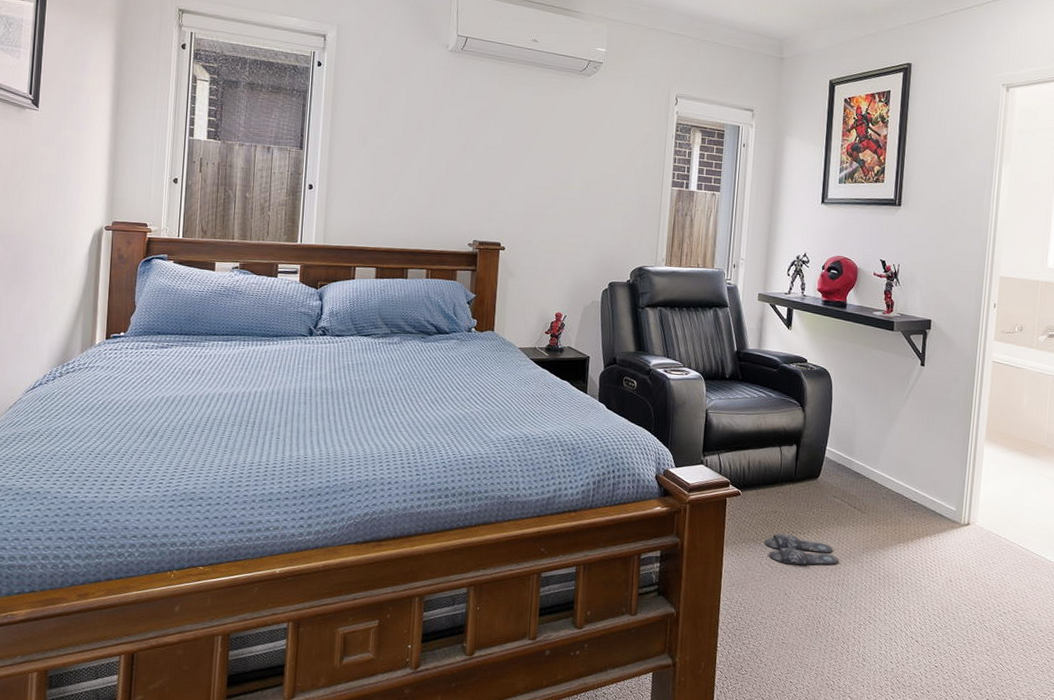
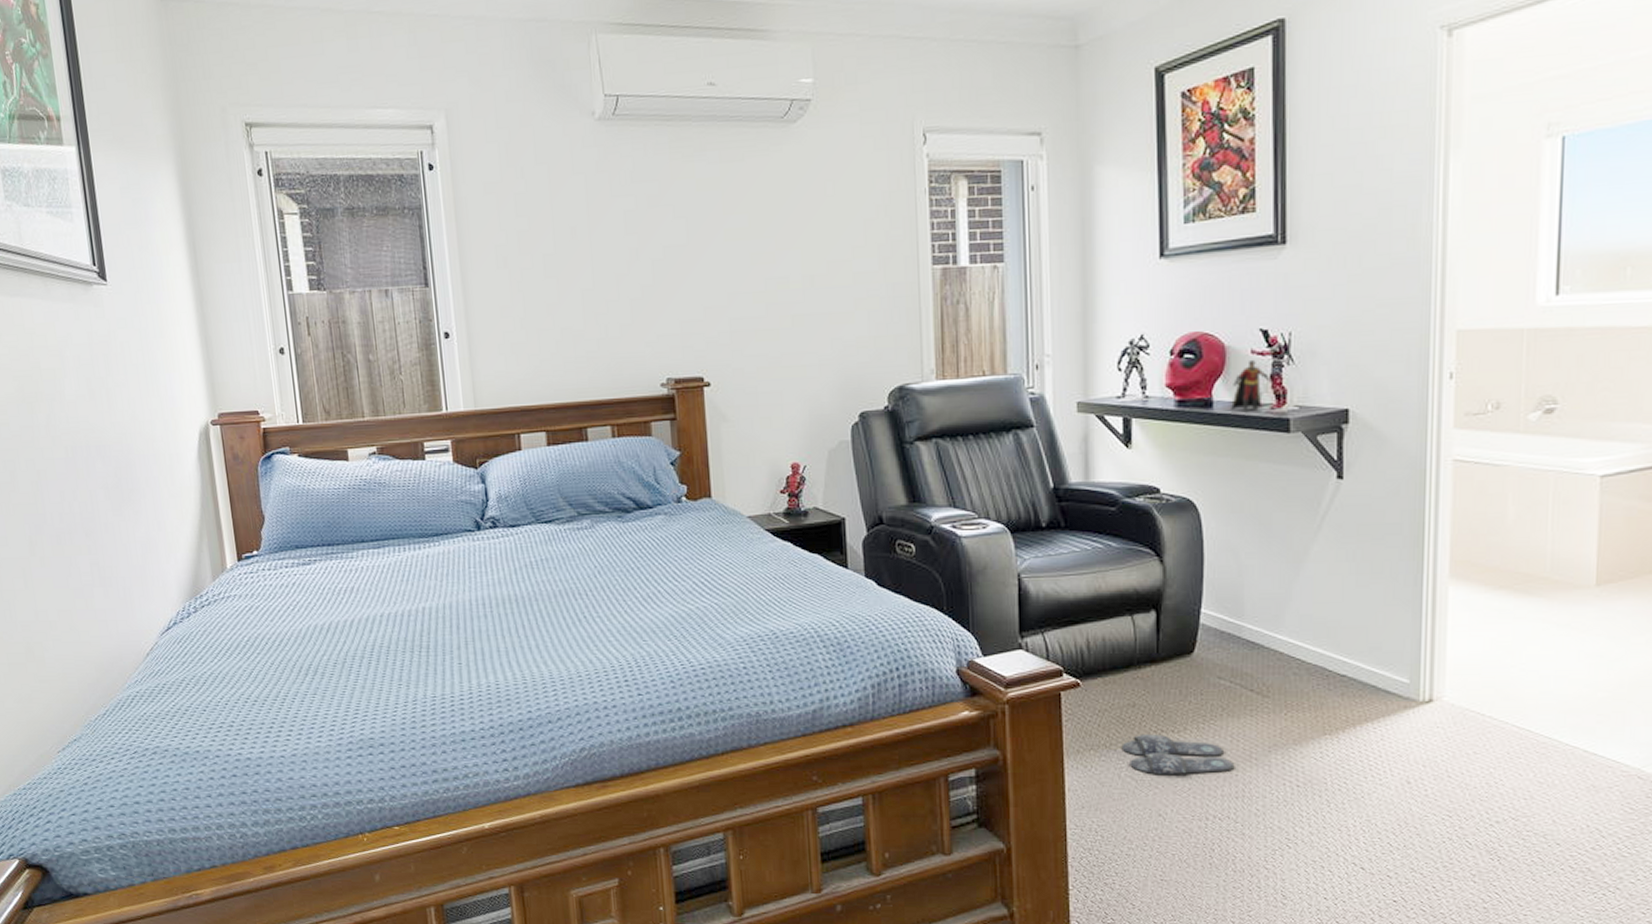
superhero figurine: none [858,279,886,314] -> present [1231,359,1274,412]

